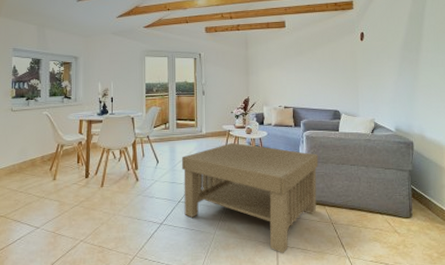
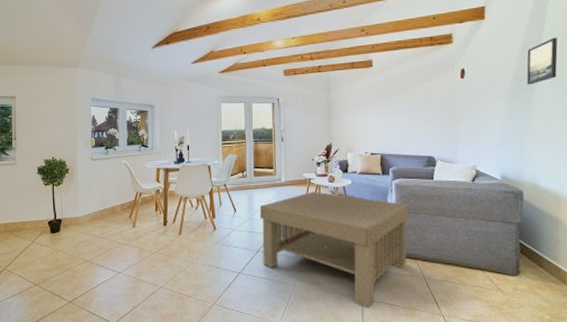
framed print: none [414,8,438,48] -> present [526,37,558,85]

